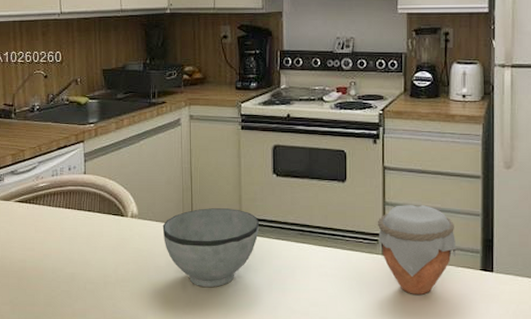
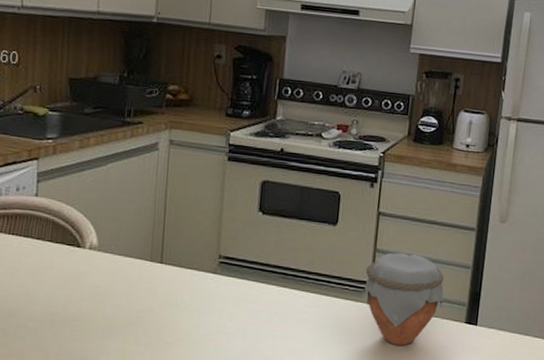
bowl: present [162,208,259,287] -> none [126,244,238,330]

